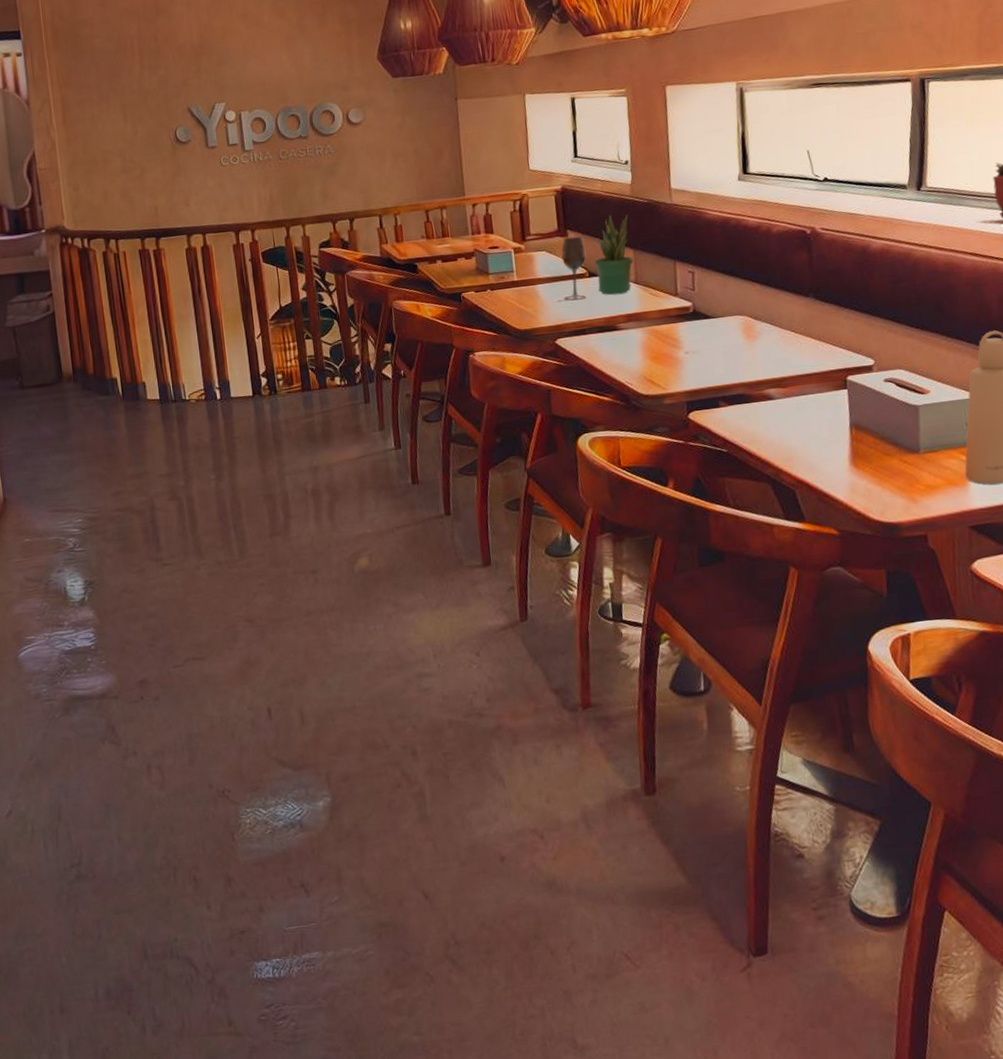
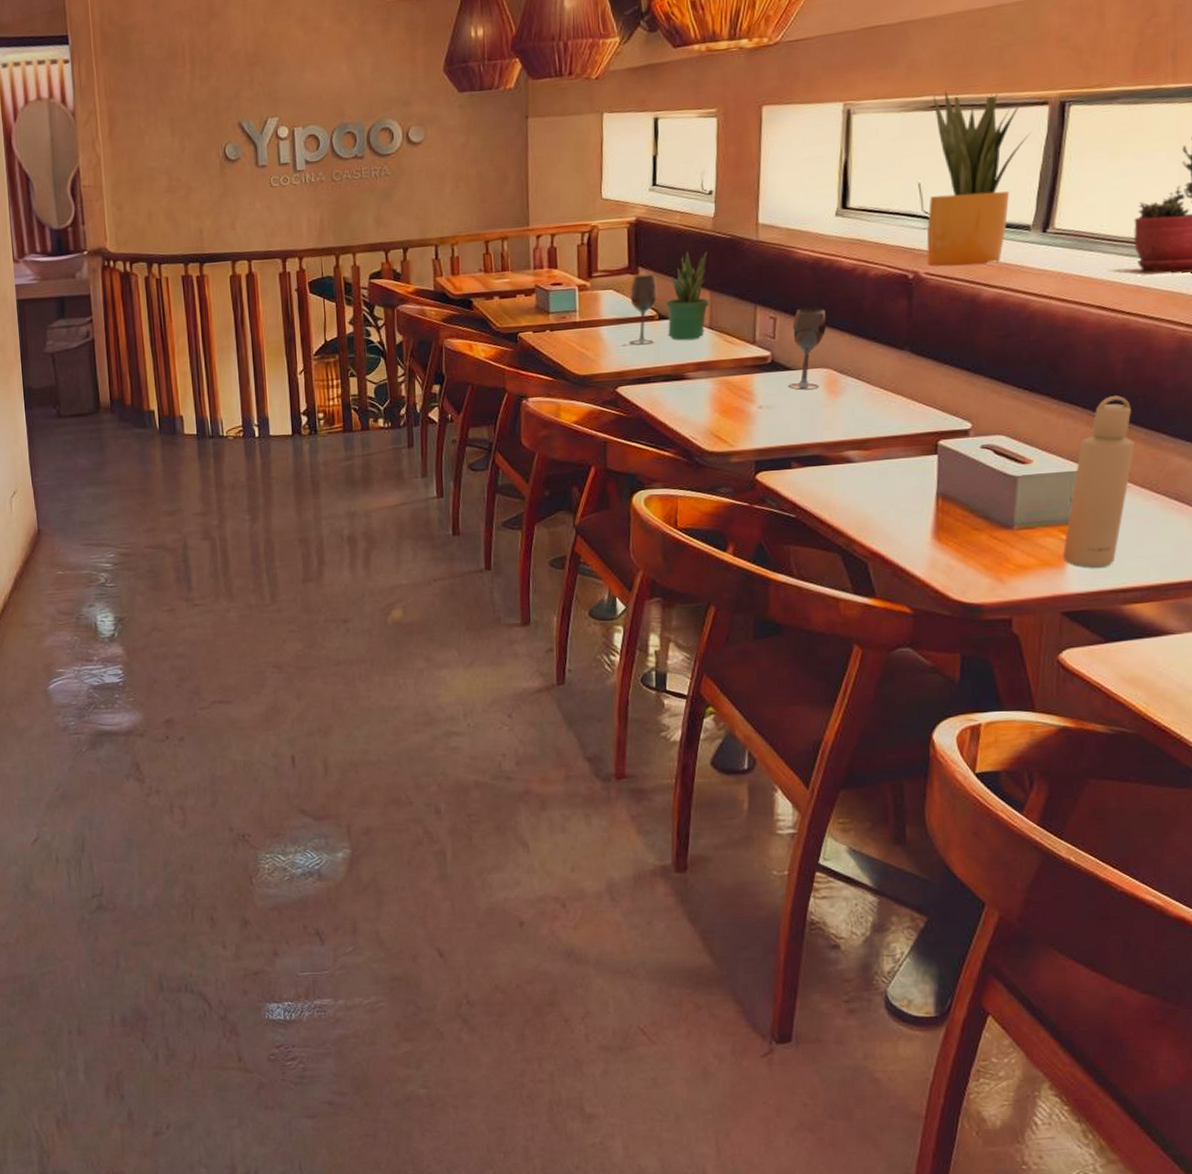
wine glass: none [708,262,740,336] -> present [788,307,827,391]
planter: none [812,70,898,223] -> present [926,90,1030,267]

